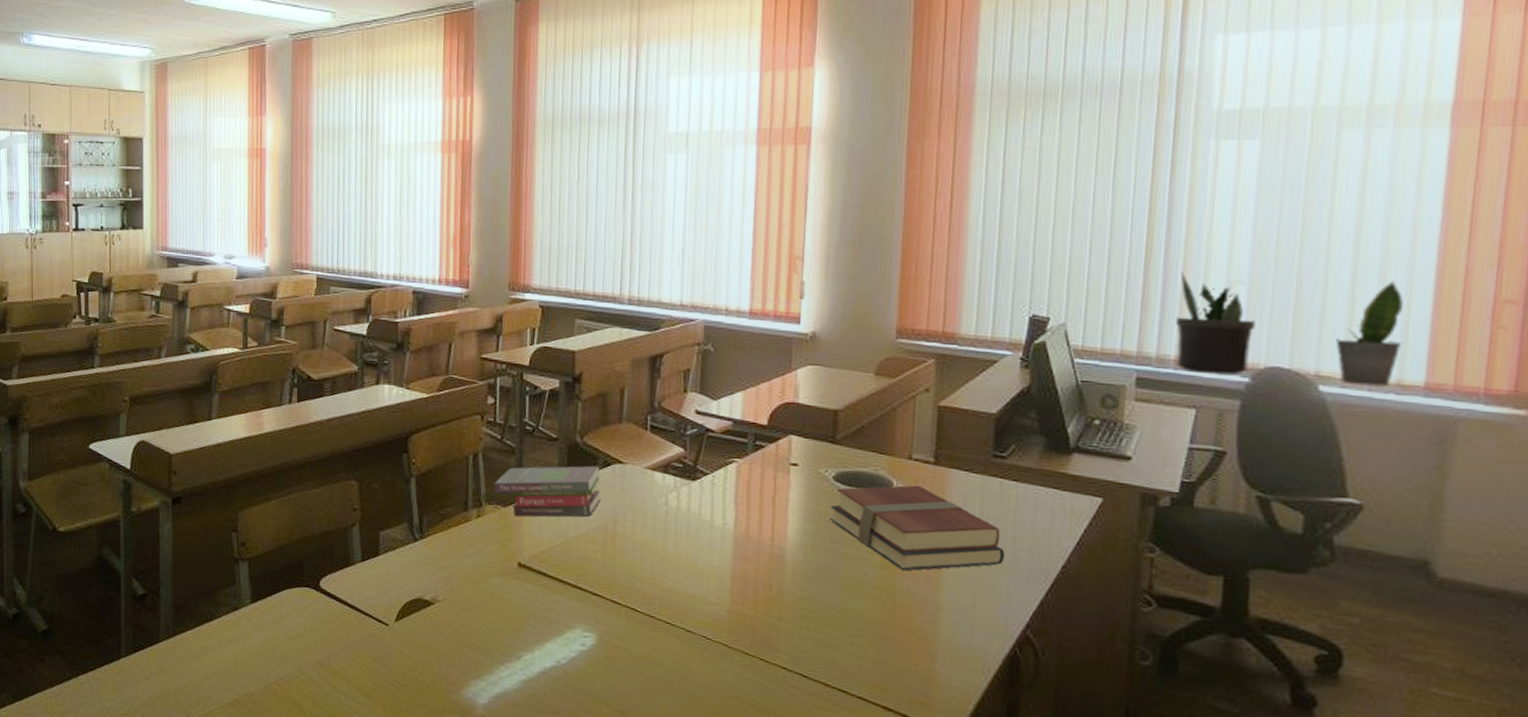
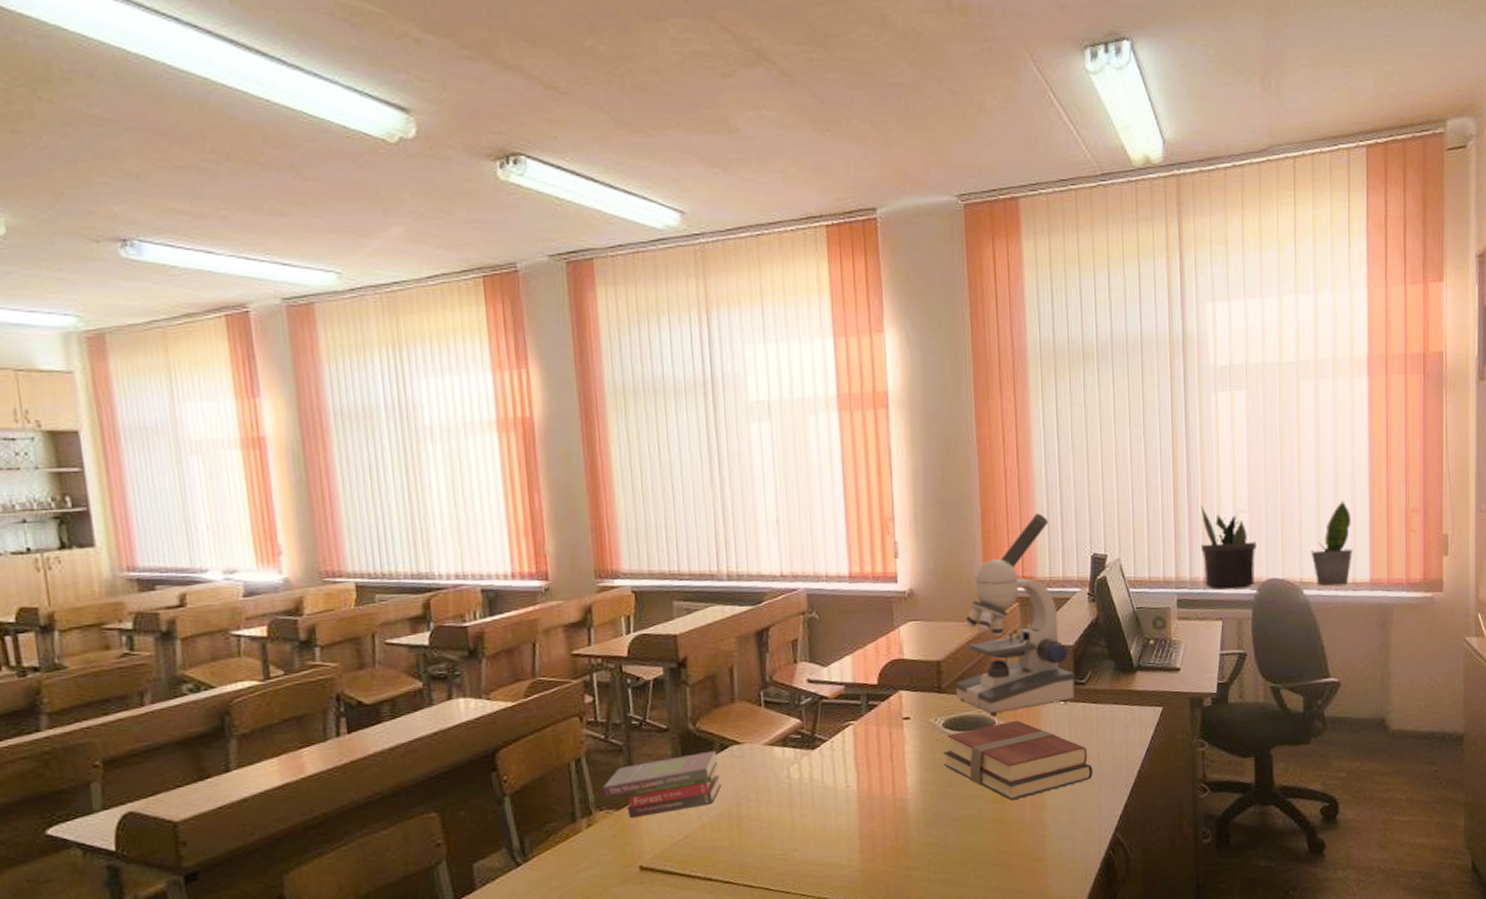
microscope: none [851,265,995,477] -> present [955,513,1075,716]

